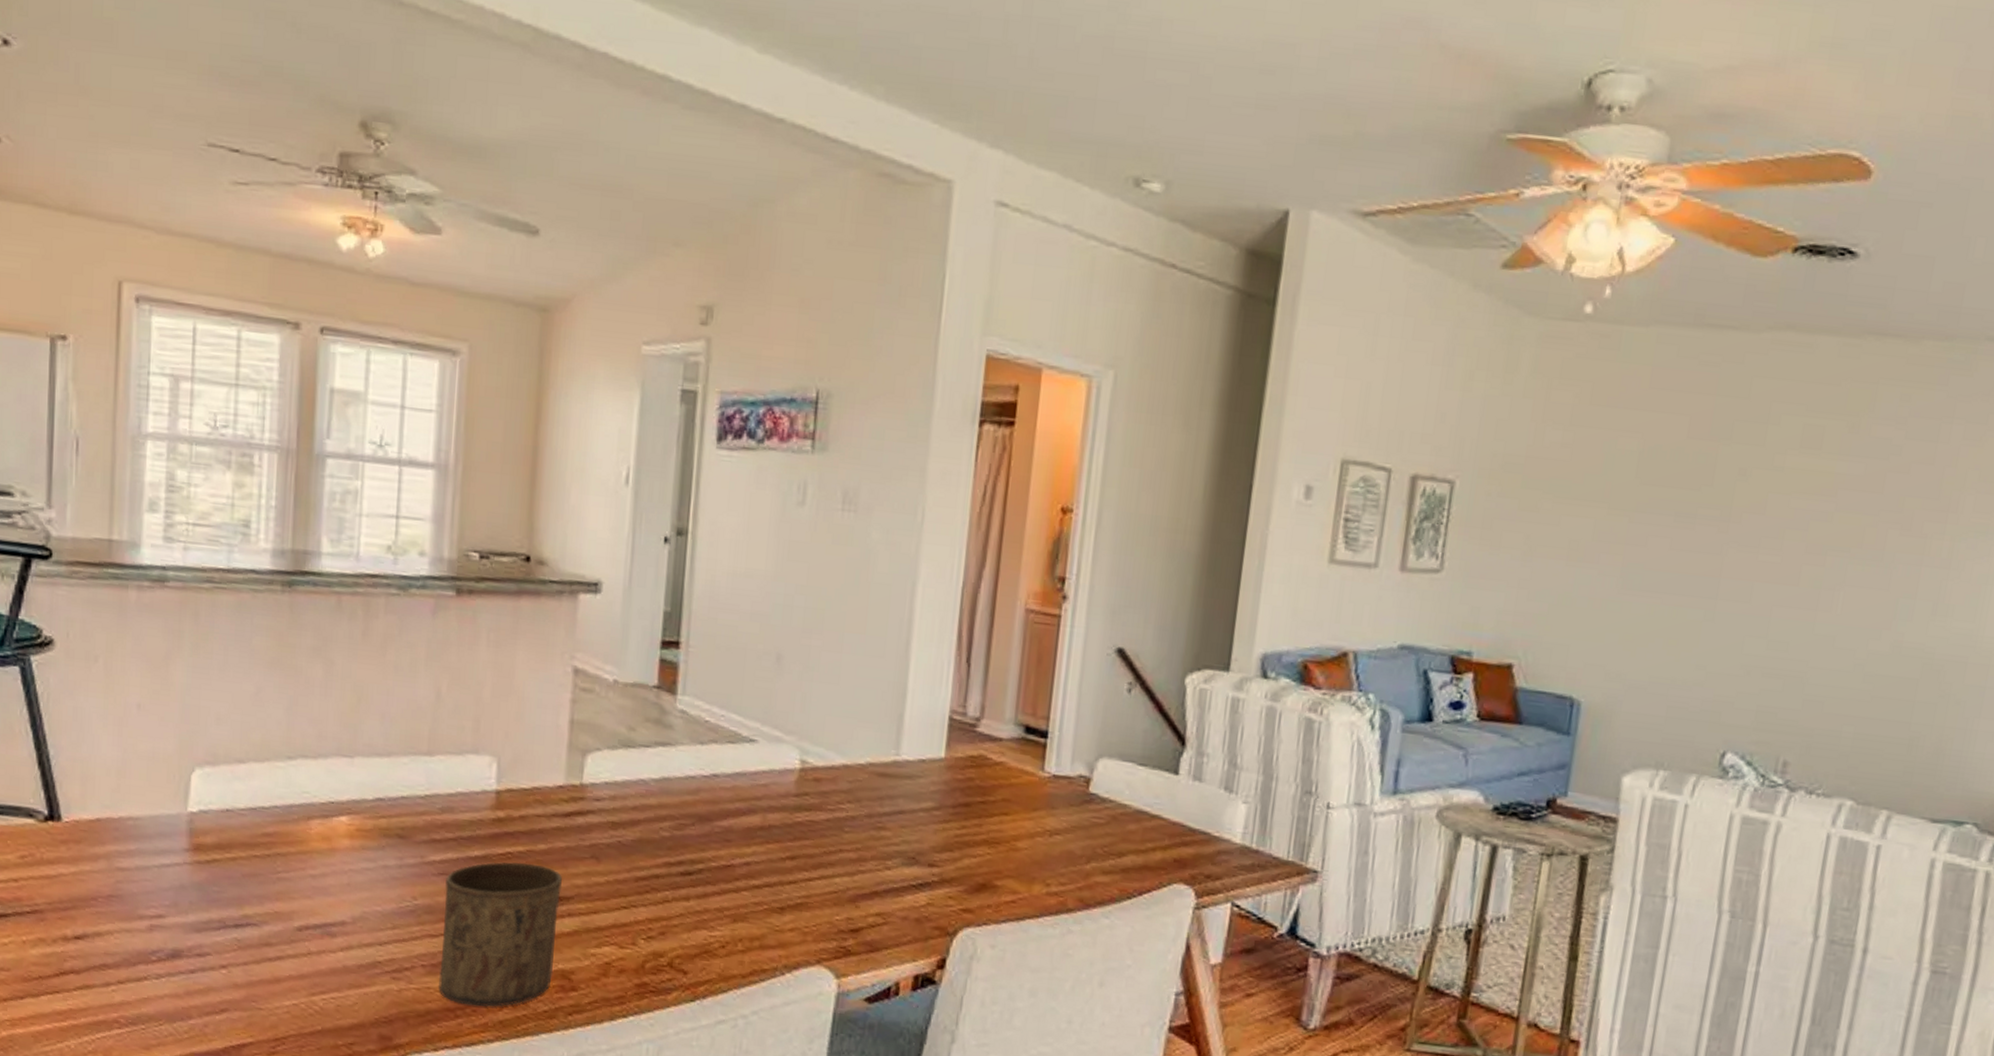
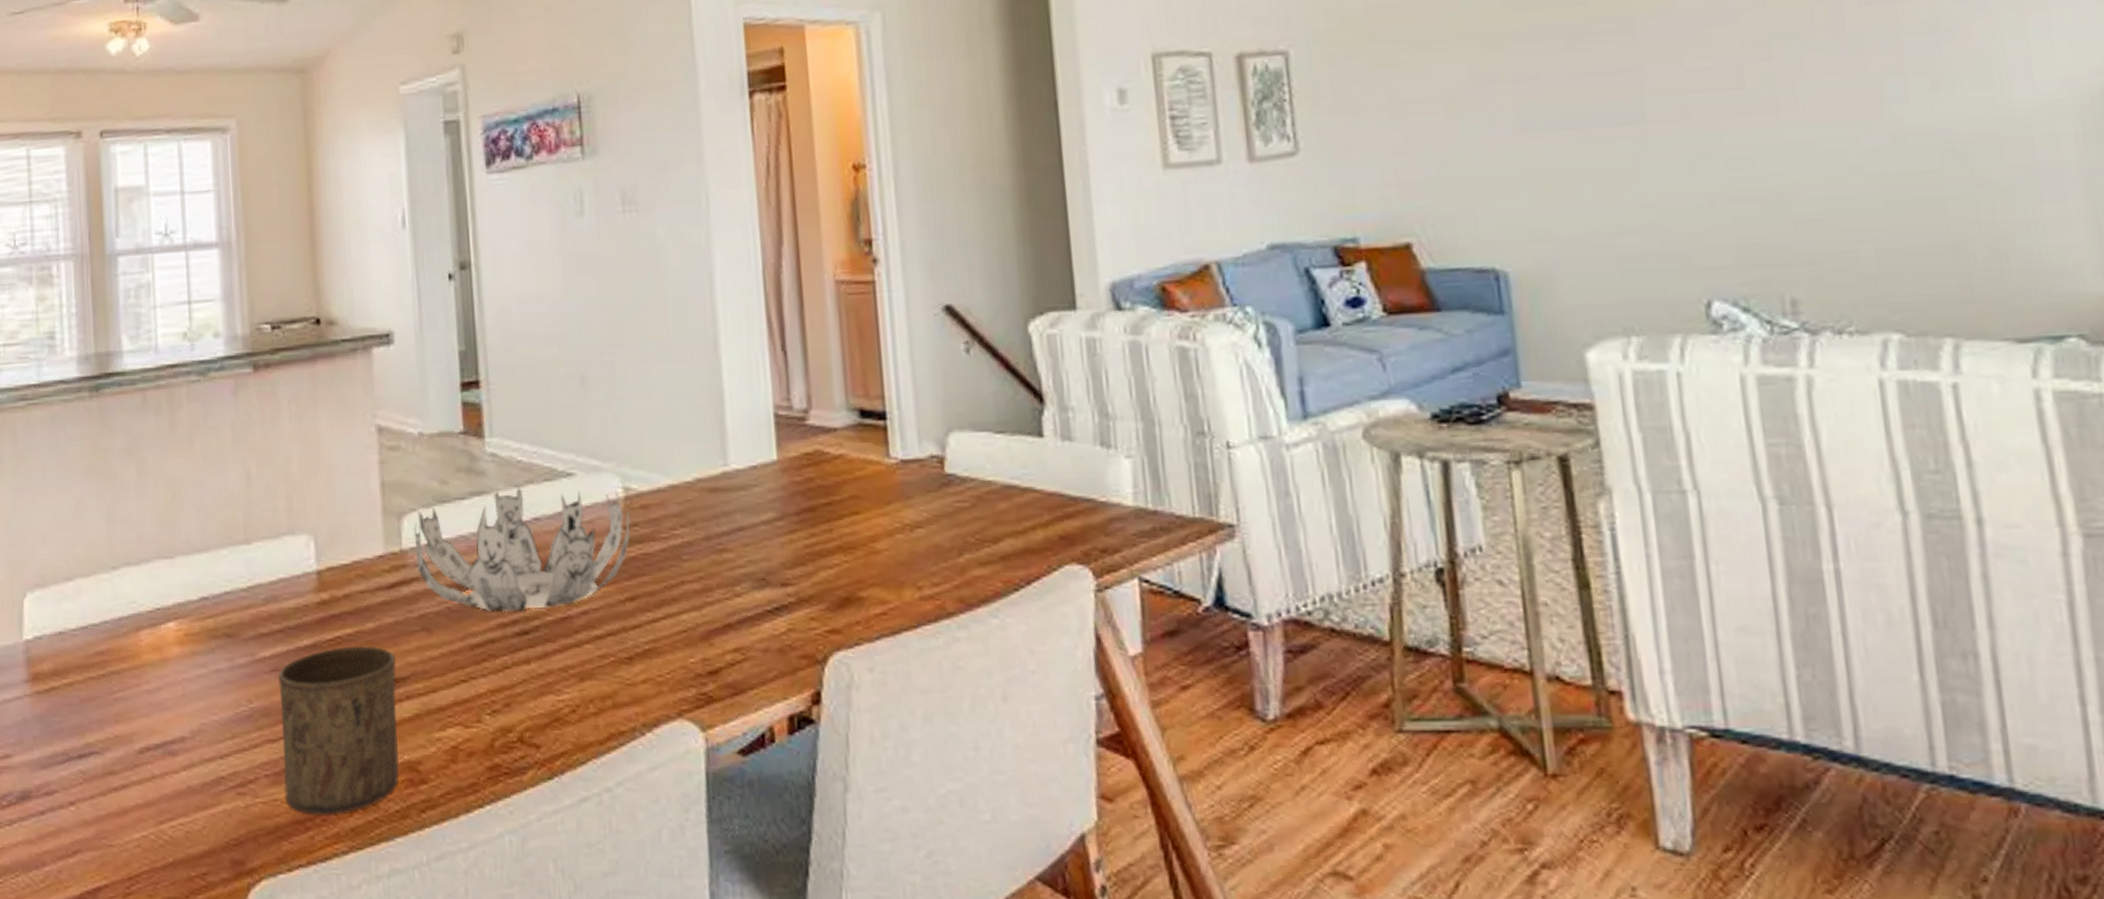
decorative bowl: none [595,745,803,856] -> present [414,488,631,613]

